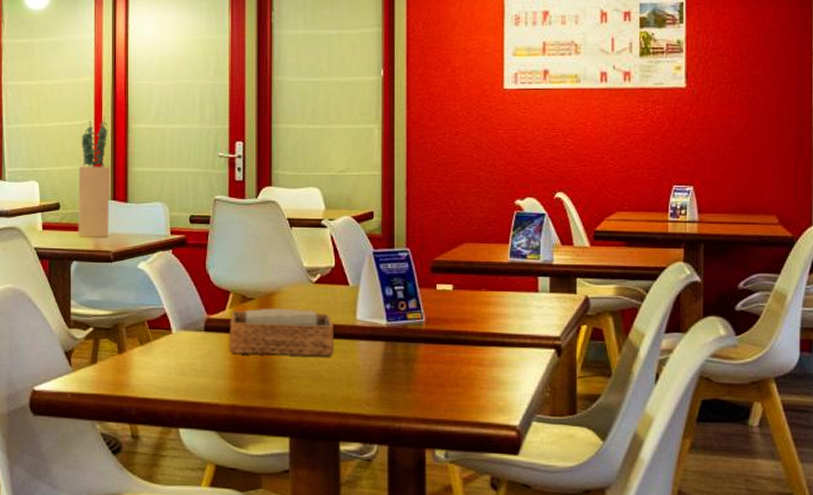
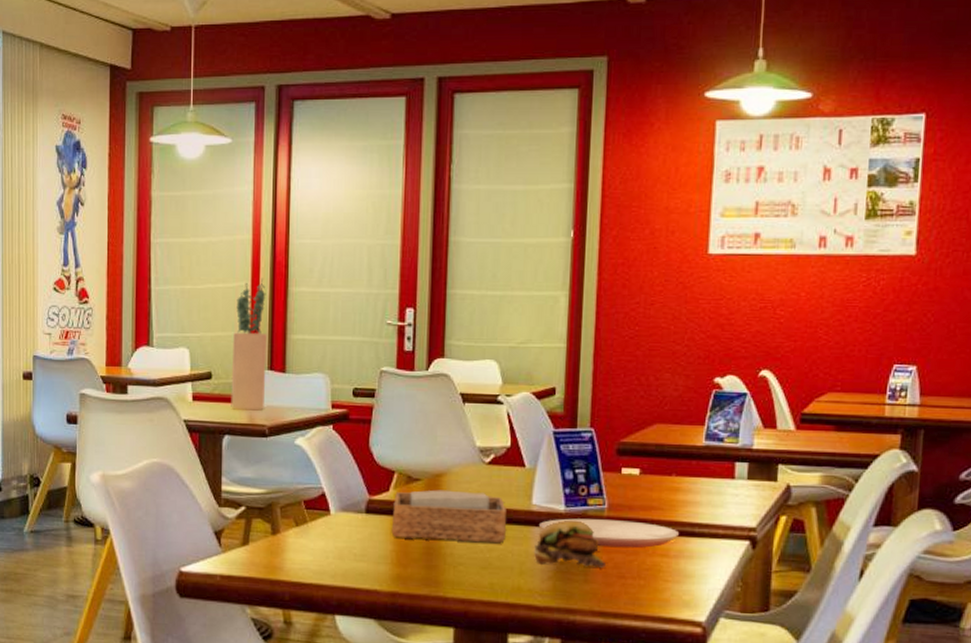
burger: none [360,334,427,377] -> present [534,521,607,568]
plate: none [364,332,492,359] -> present [539,518,680,549]

